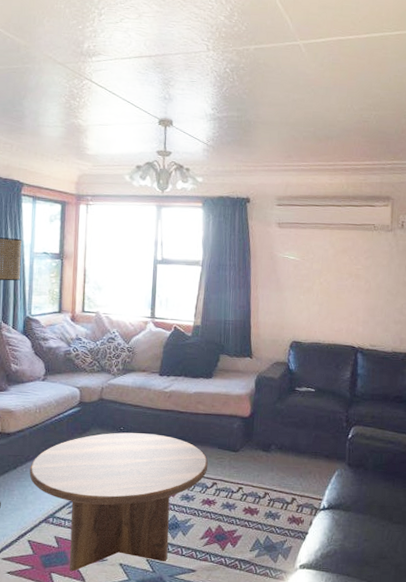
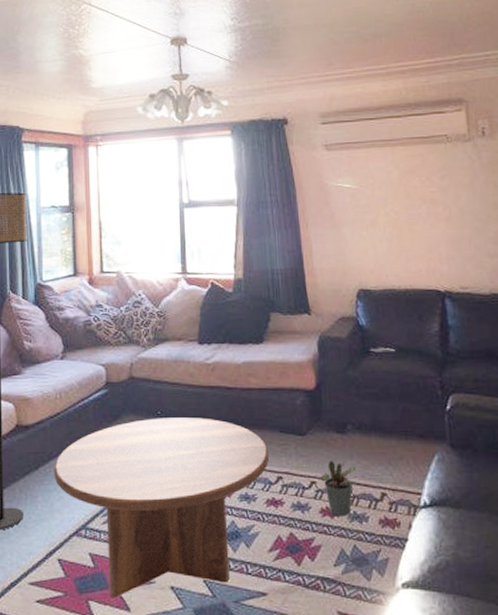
potted plant: none [247,471,275,515] -> present [321,459,357,517]

